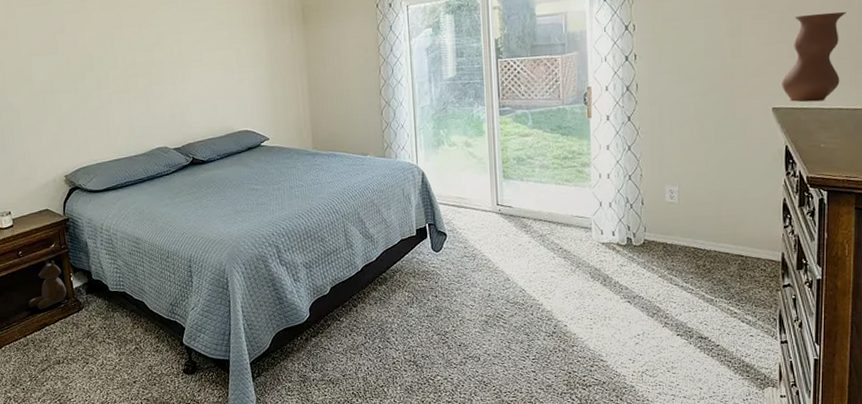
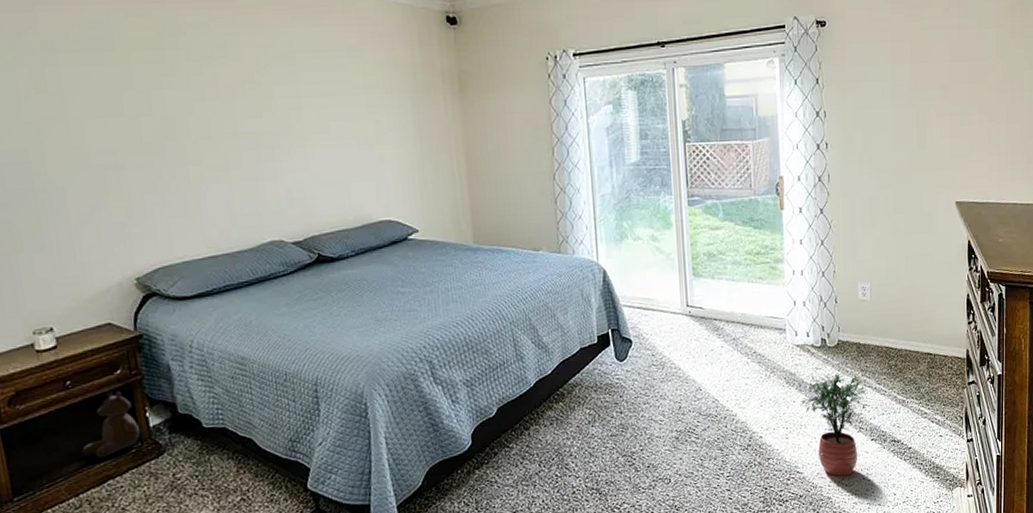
potted plant: none [605,271,675,368] -> present [801,373,869,477]
vase: present [782,11,846,103] -> none [964,106,1019,197]

